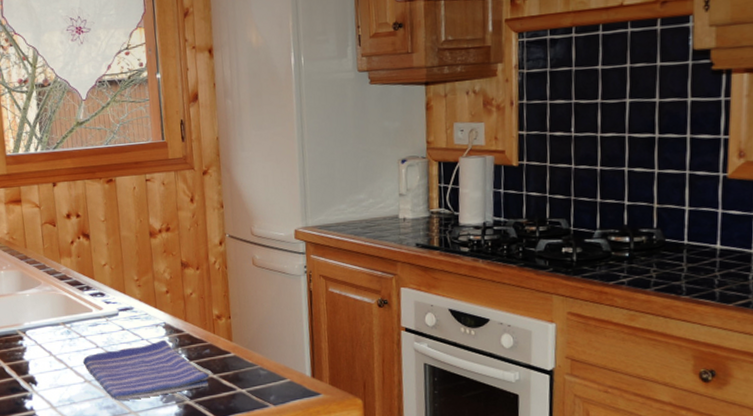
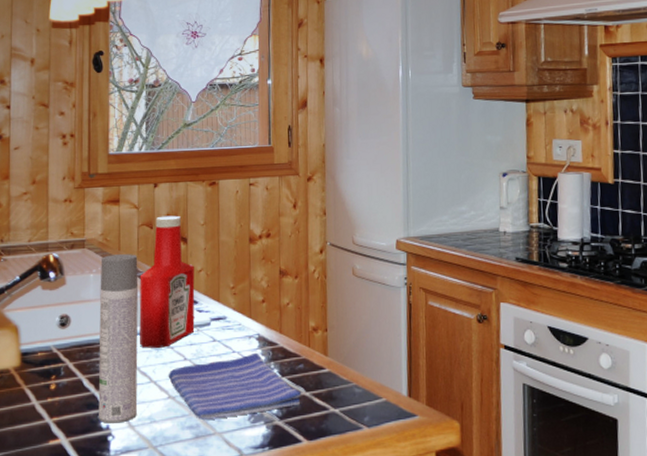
spray bottle: none [9,251,57,405] -> present [98,254,139,424]
ketchup bottle: none [47,213,104,338] -> present [139,215,195,348]

